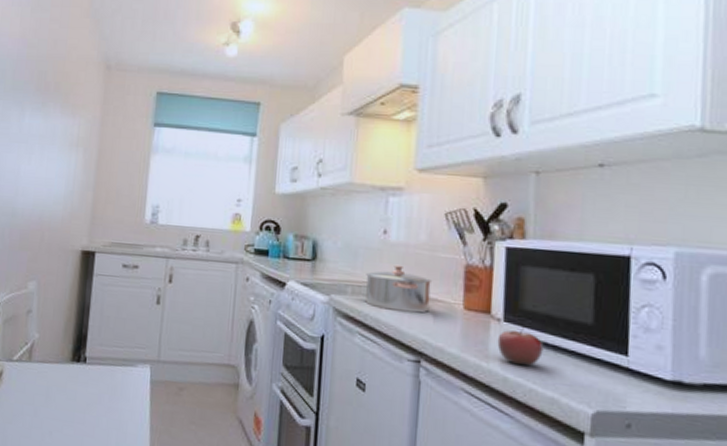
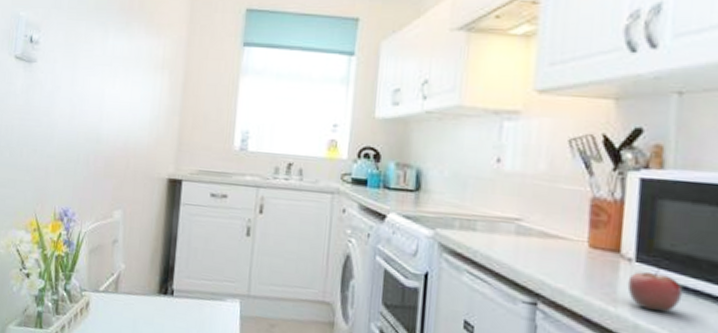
cooking pot: present [365,264,433,313] -> none [475,196,553,251]

